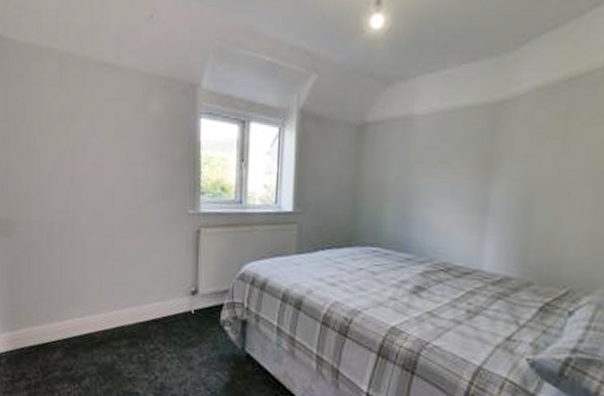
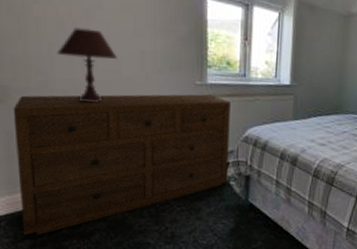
dresser: none [16,224,225,377] -> present [13,94,231,236]
table lamp: none [56,157,110,236] -> present [57,27,117,103]

